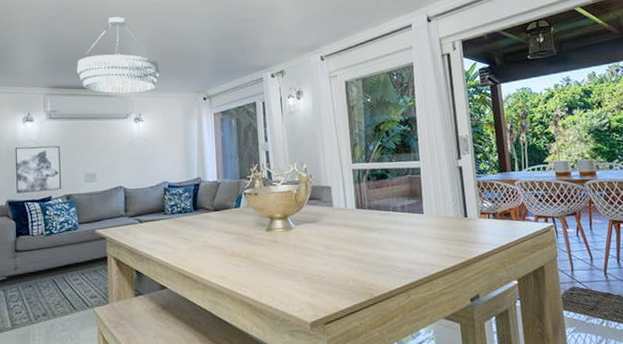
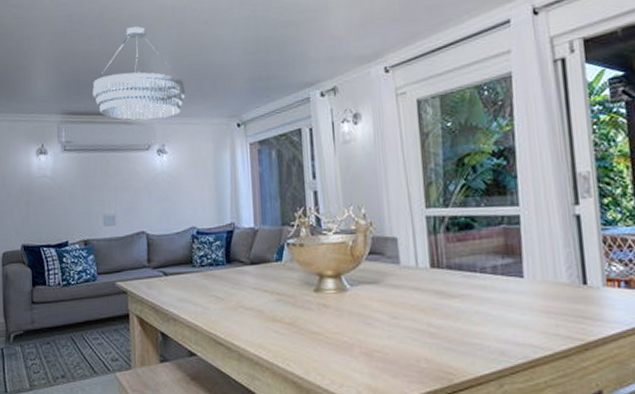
wall art: present [15,145,62,194] -> none [29,182,79,237]

